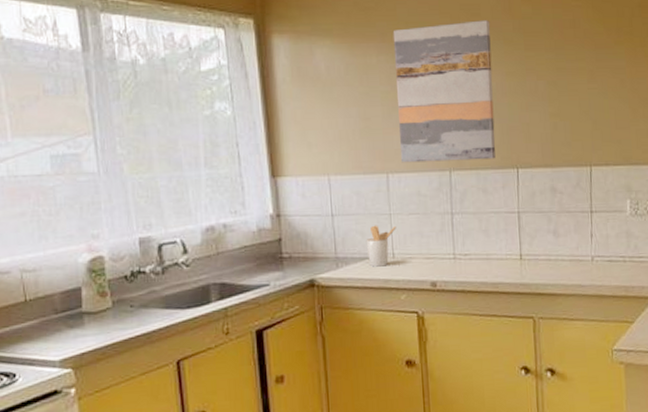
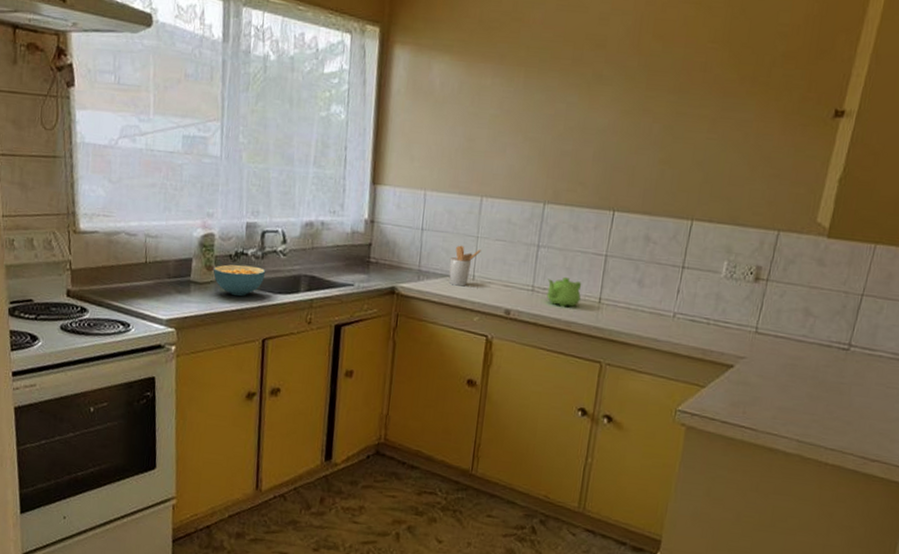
cereal bowl: none [109,283,169,320] -> present [213,264,266,296]
wall art: present [392,20,496,163] -> none [498,52,615,198]
teapot: none [467,240,502,271] -> present [547,277,582,308]

